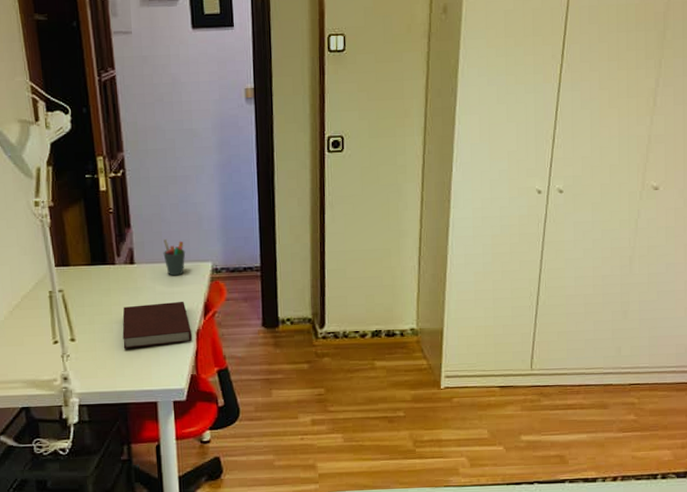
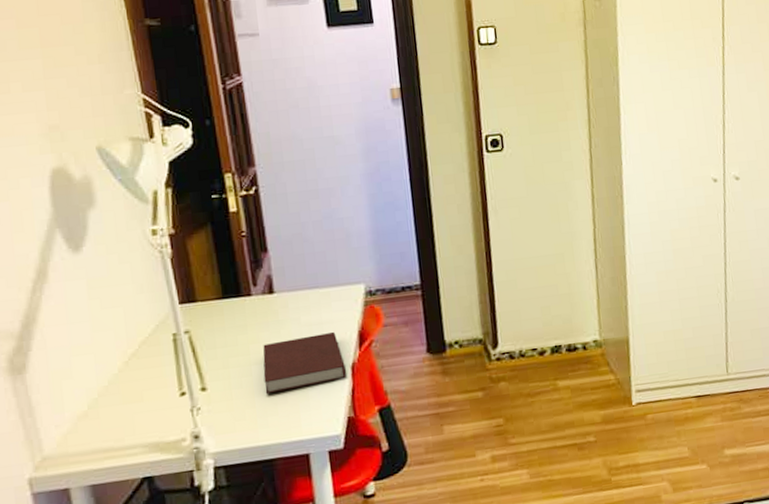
pen holder: present [163,239,186,276] -> none [307,262,334,304]

